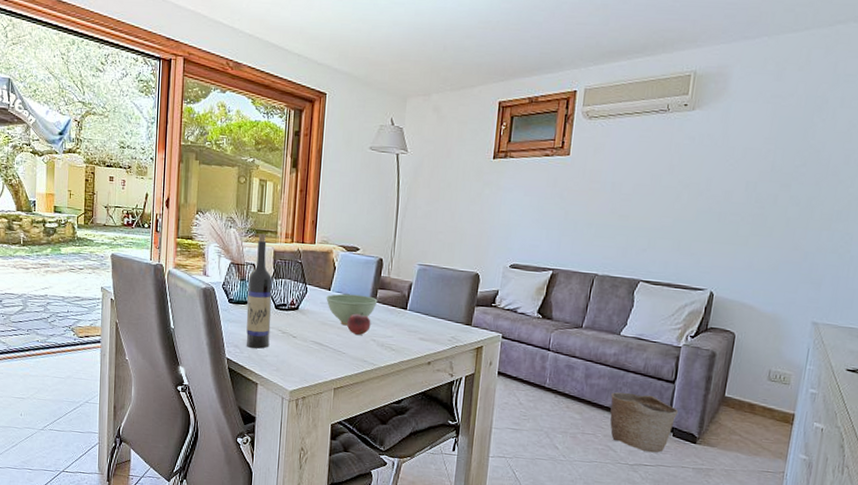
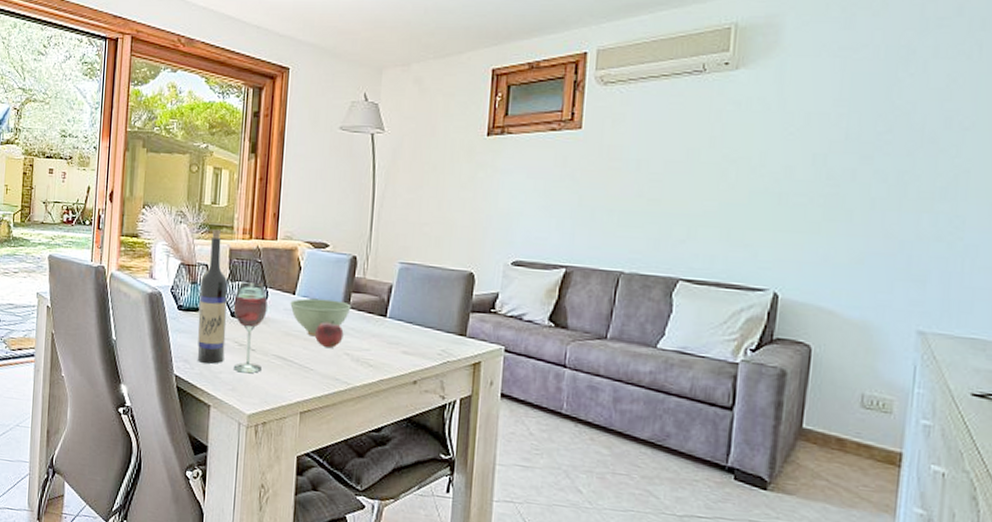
wineglass: none [277,279,307,357] -> present [233,282,268,374]
basket: present [610,392,678,453] -> none [648,421,739,501]

